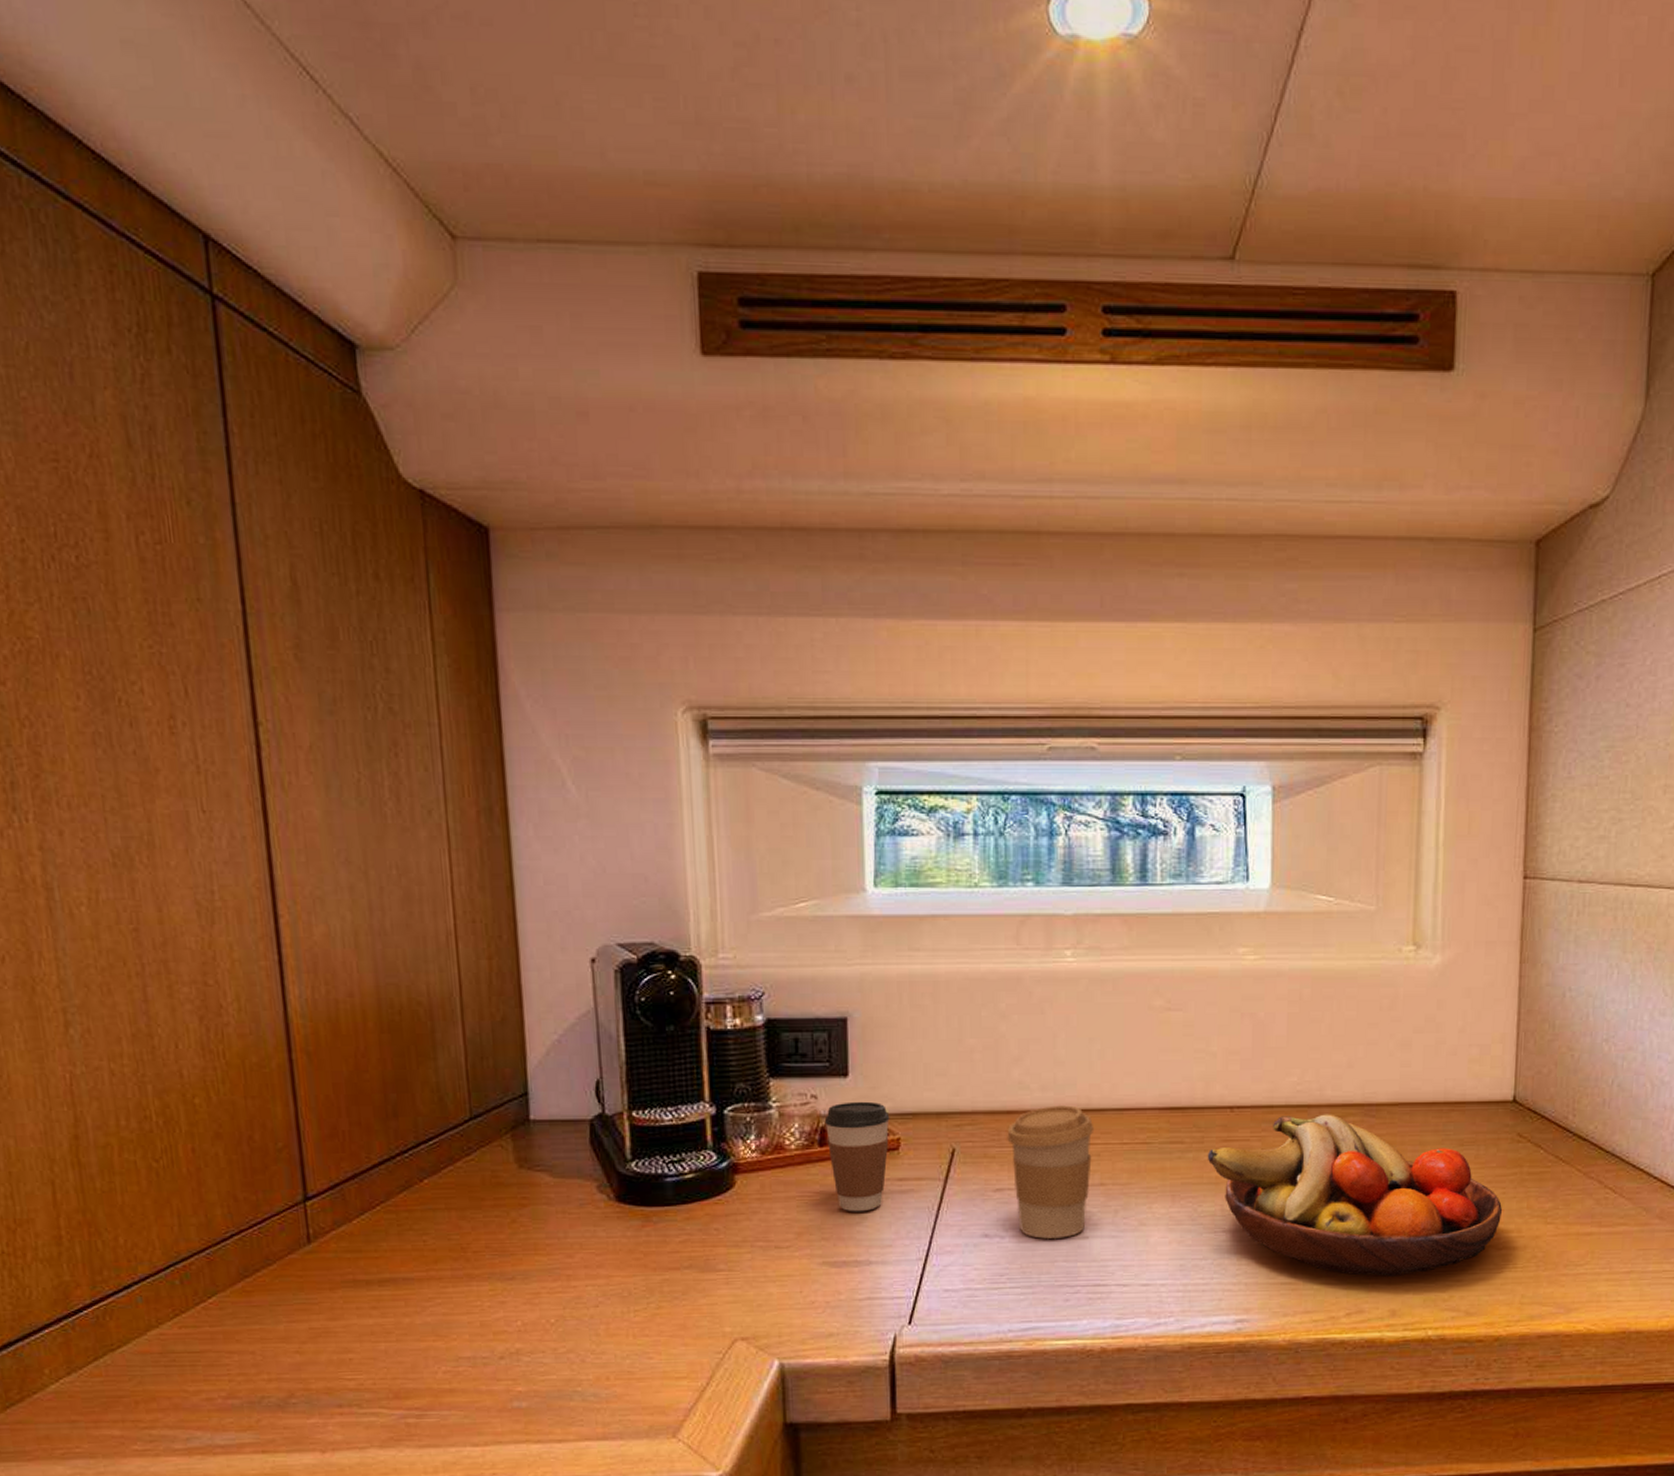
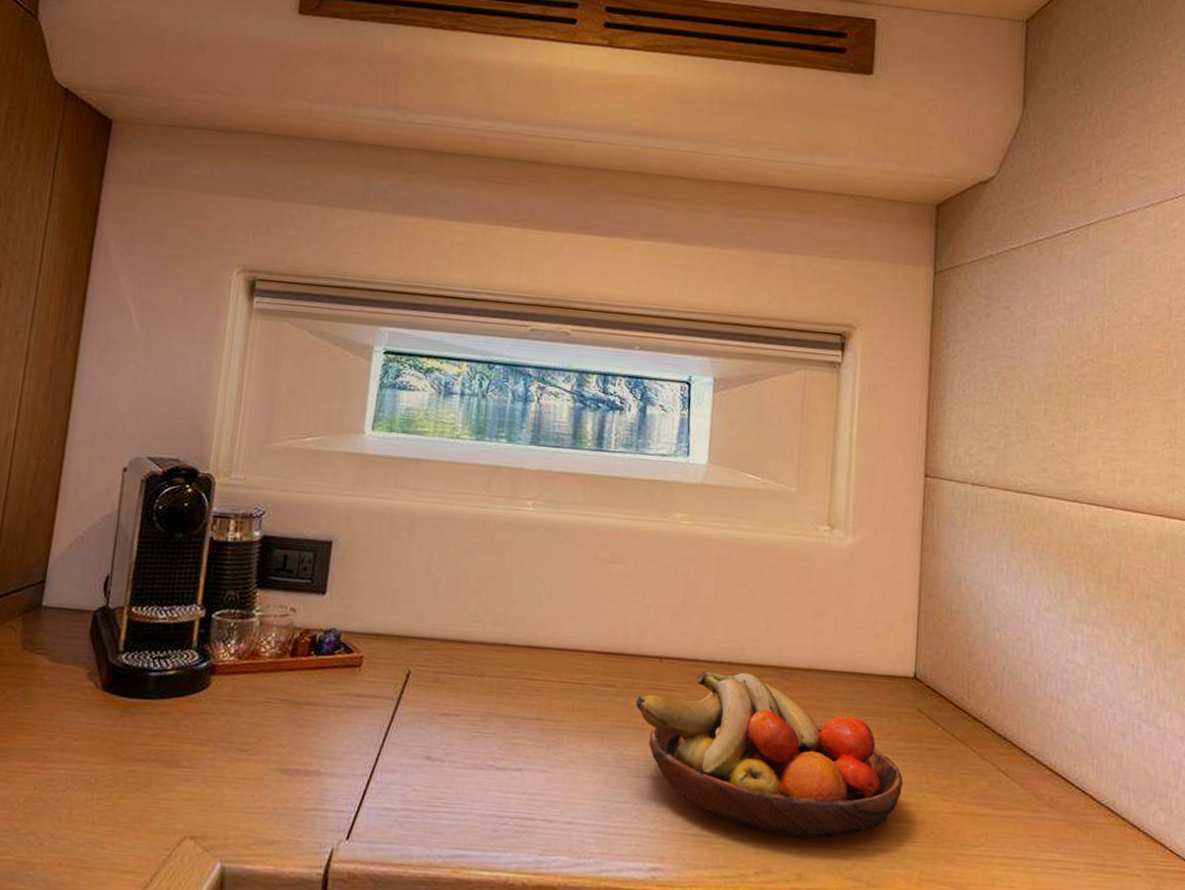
coffee cup: present [824,1101,890,1212] -> none [298,618,357,723]
coffee cup: present [1007,1104,1095,1240] -> none [458,639,537,769]

